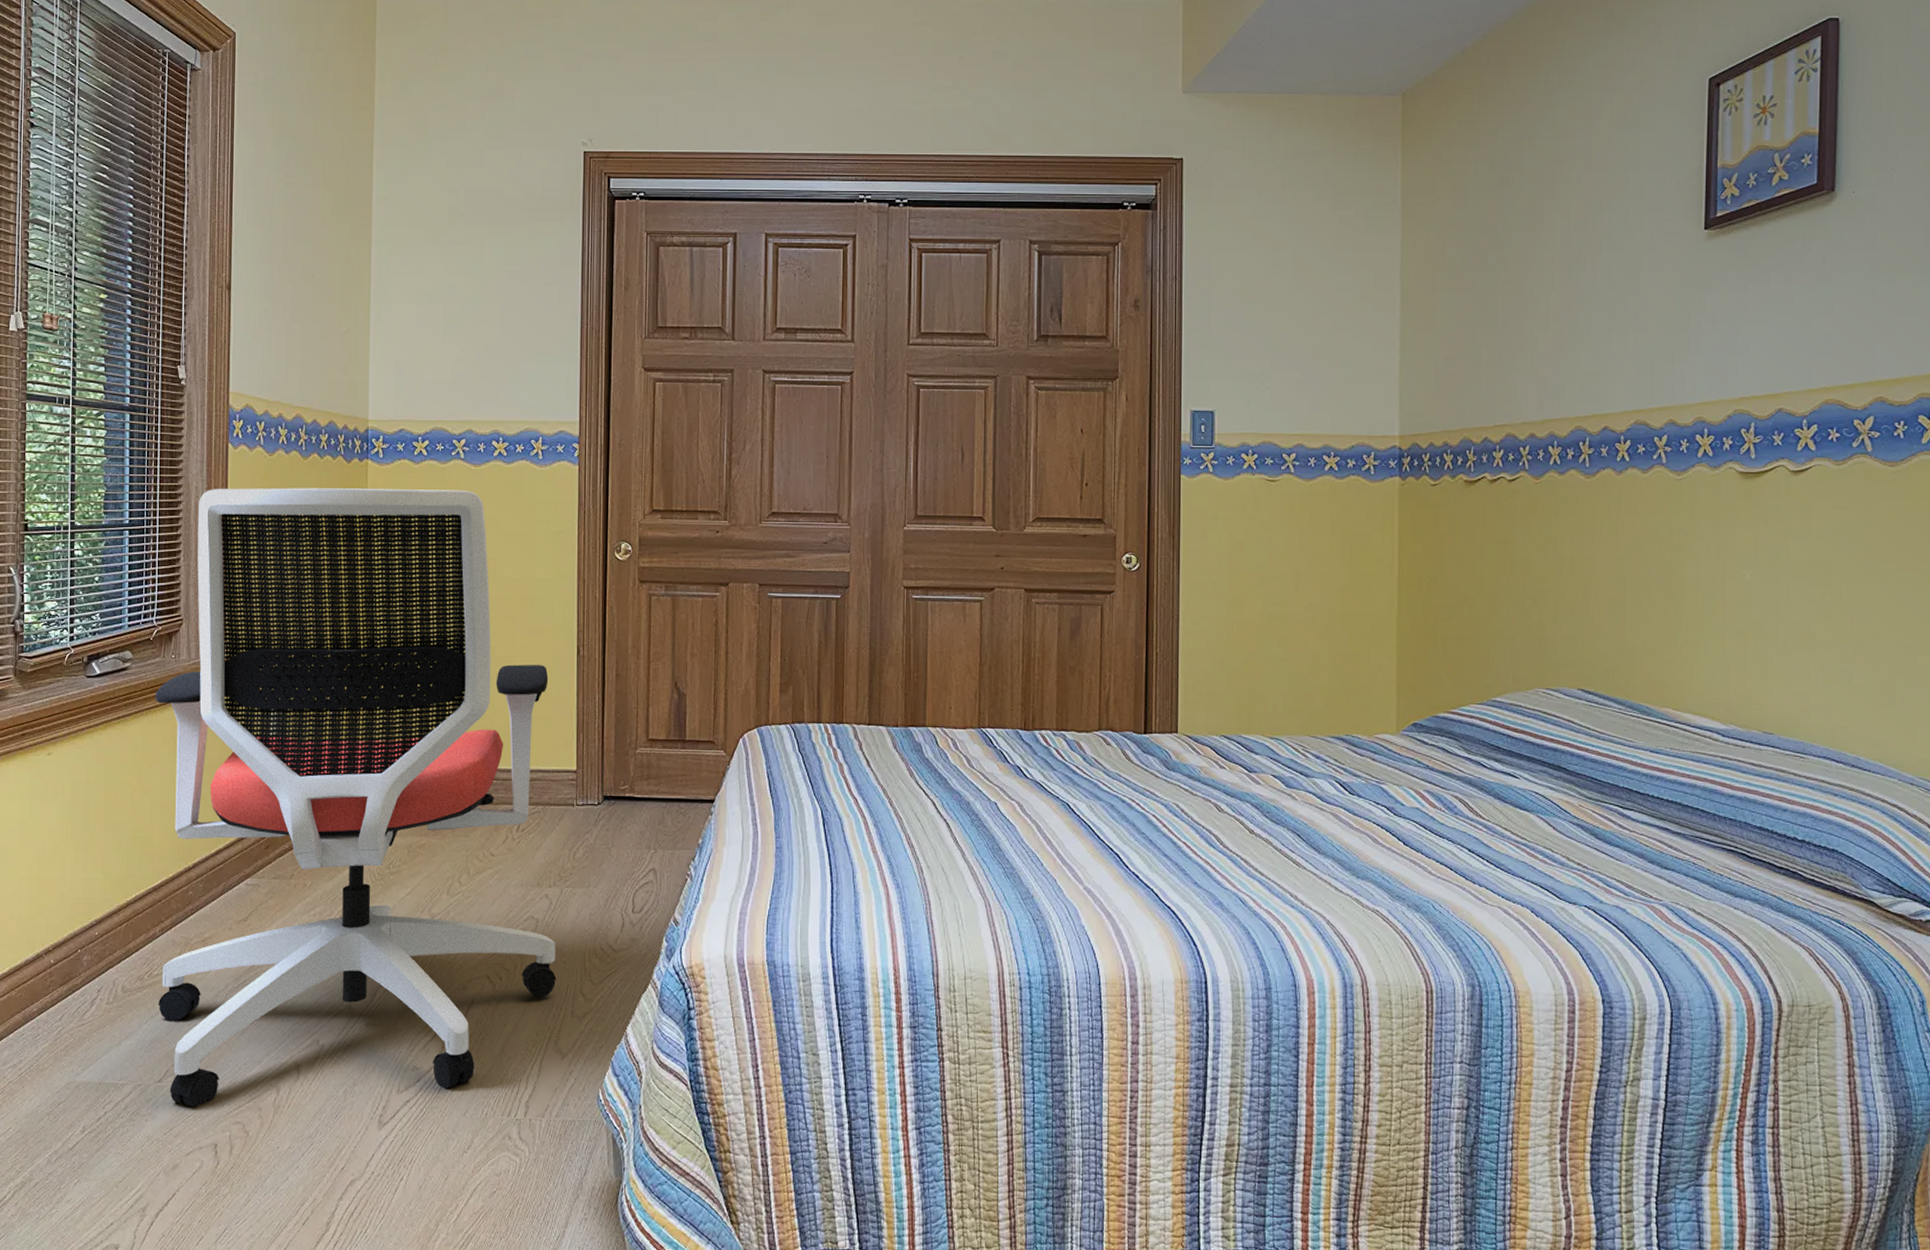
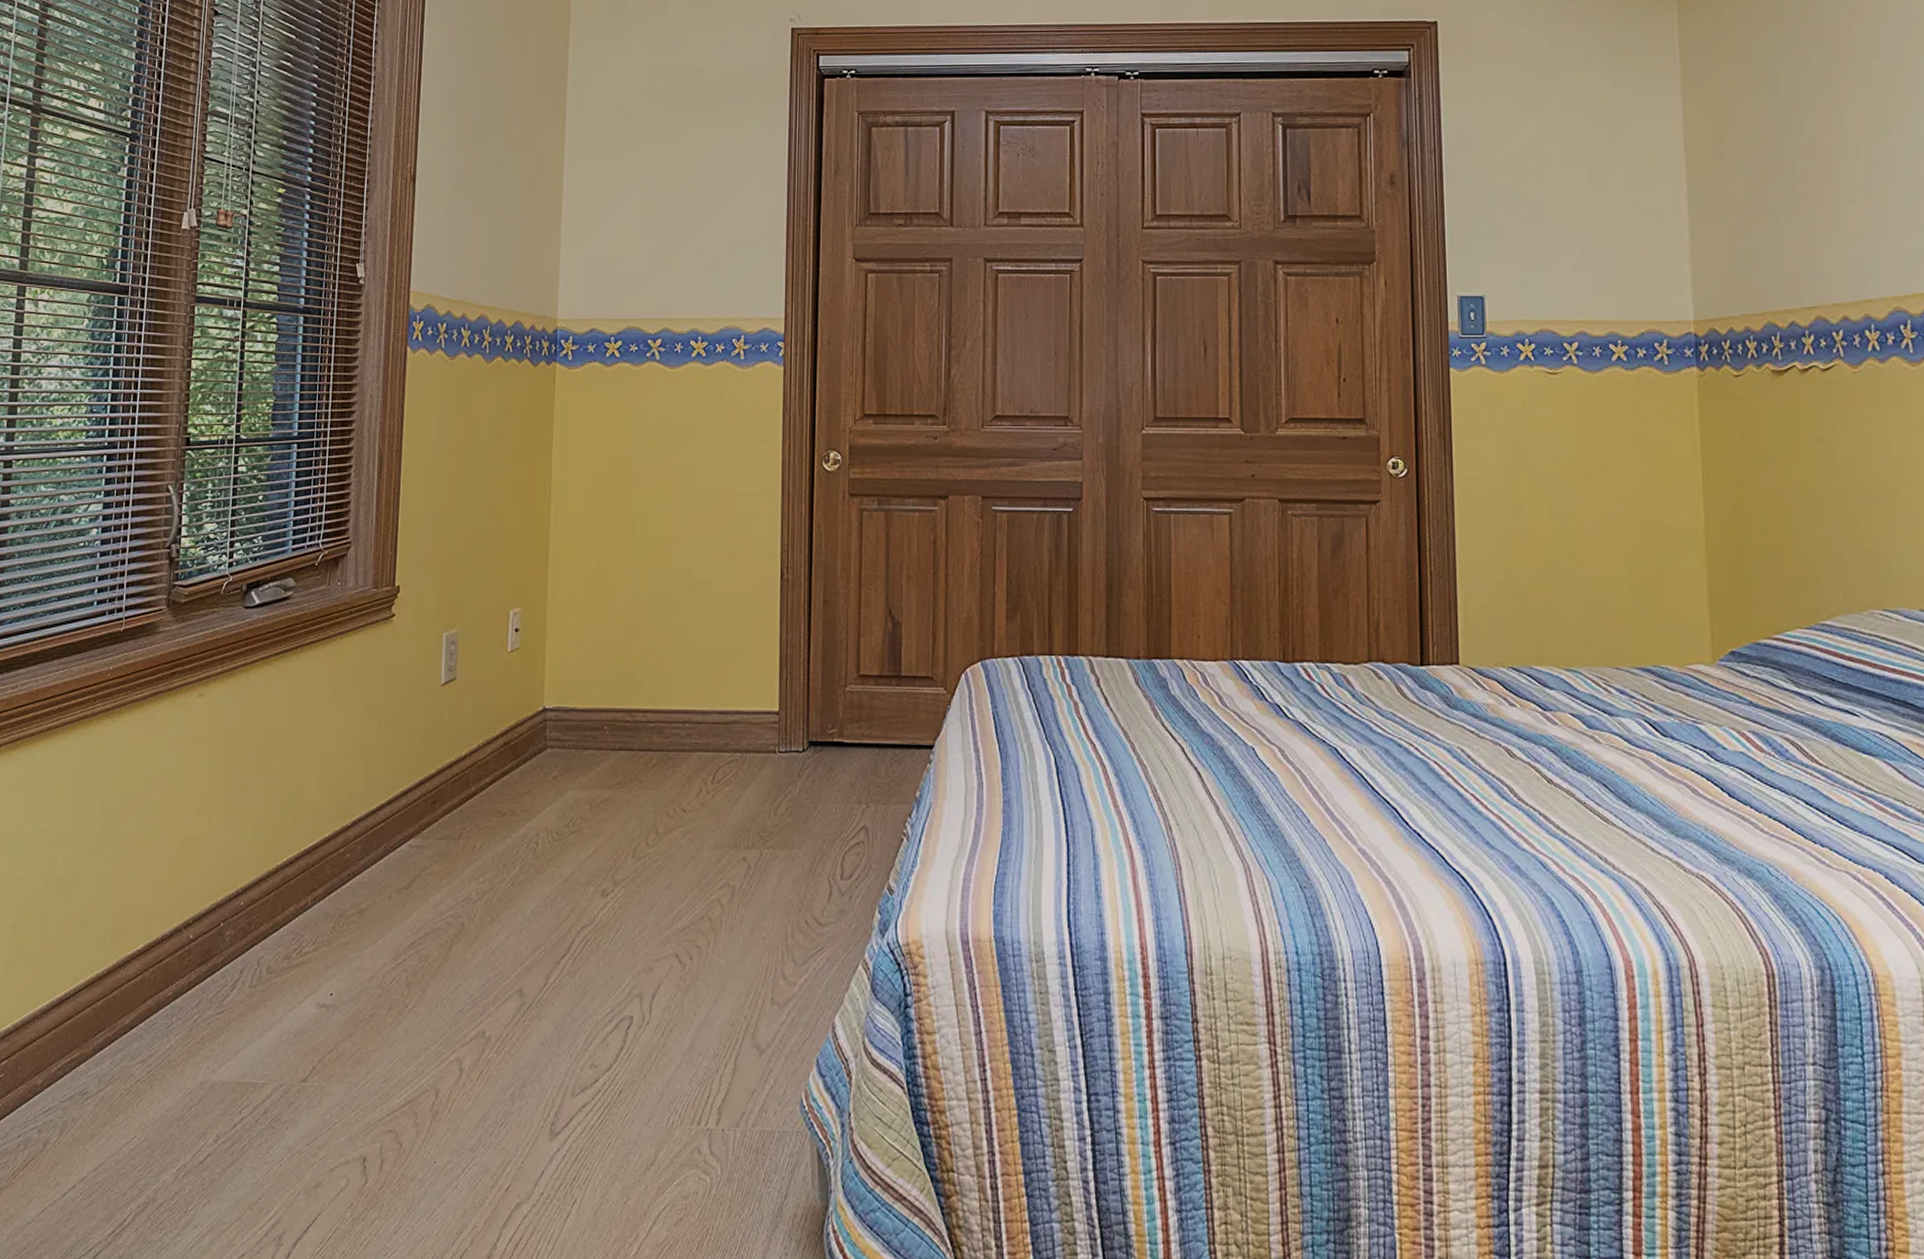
office chair: present [155,488,557,1108] -> none [307,394,755,1113]

